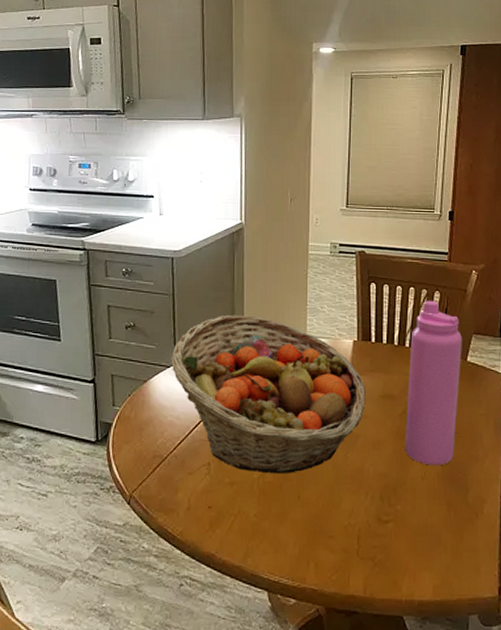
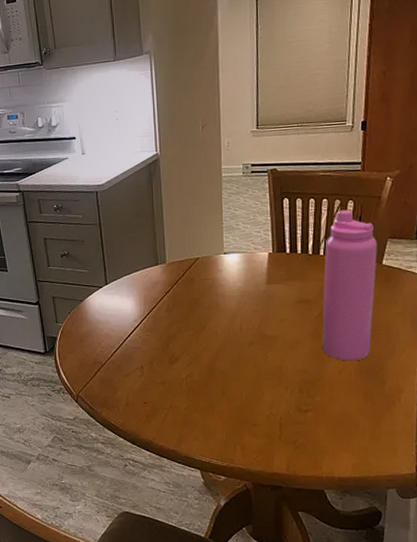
fruit basket: present [171,314,366,474] -> none [102,237,283,374]

